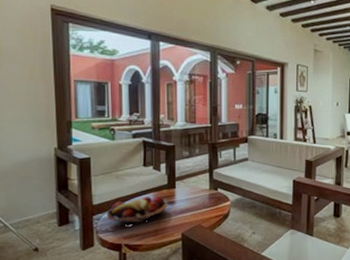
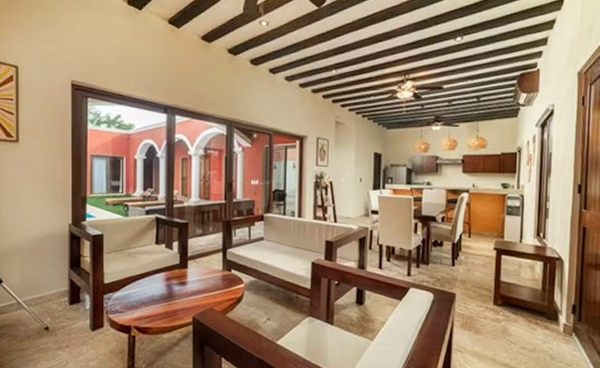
fruit basket: present [106,196,168,223] -> none [117,276,179,304]

